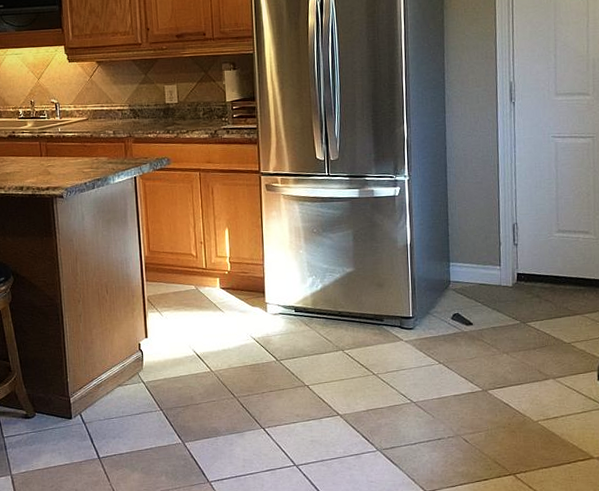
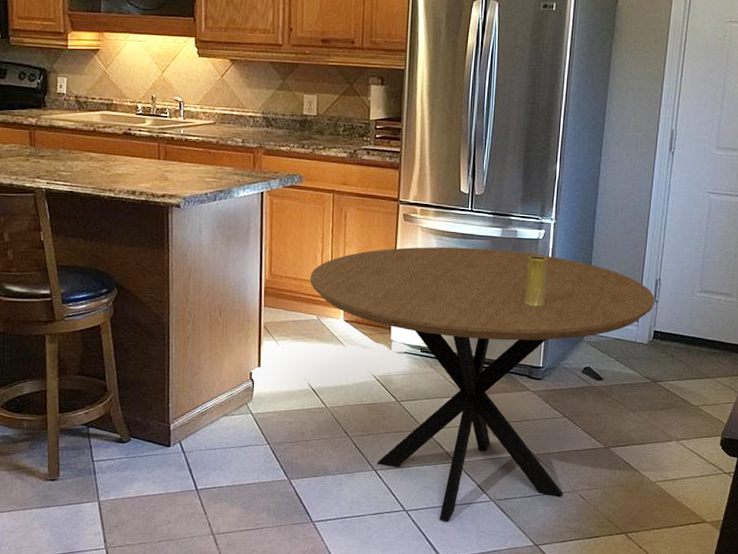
dining table: none [185,209,514,473] -> present [310,246,655,521]
vase: none [387,211,408,261] -> present [524,255,547,308]

